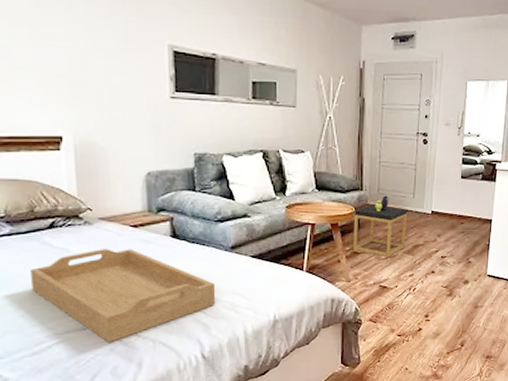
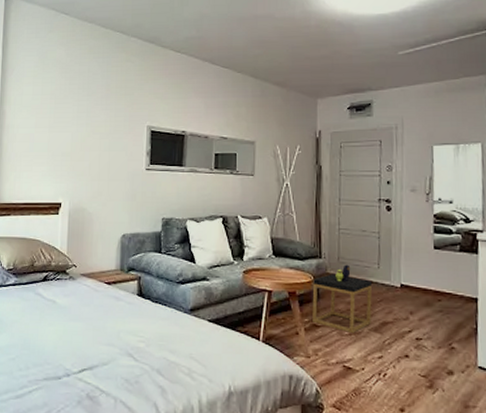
serving tray: present [30,249,216,342] -> none [24,302,174,395]

